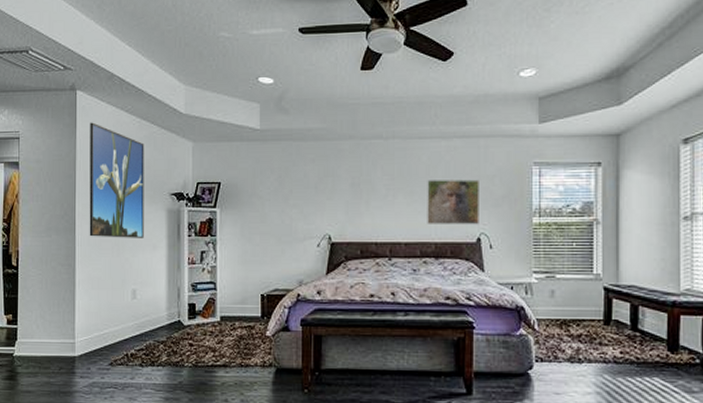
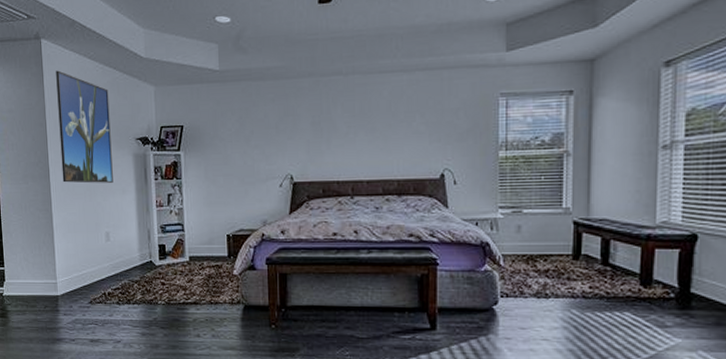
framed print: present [427,179,479,225] -> none [388,113,443,162]

